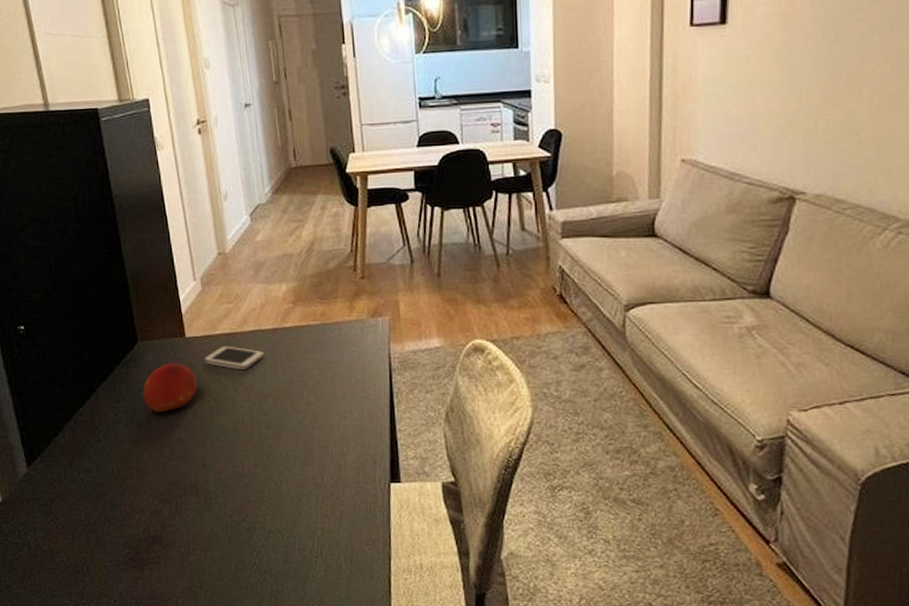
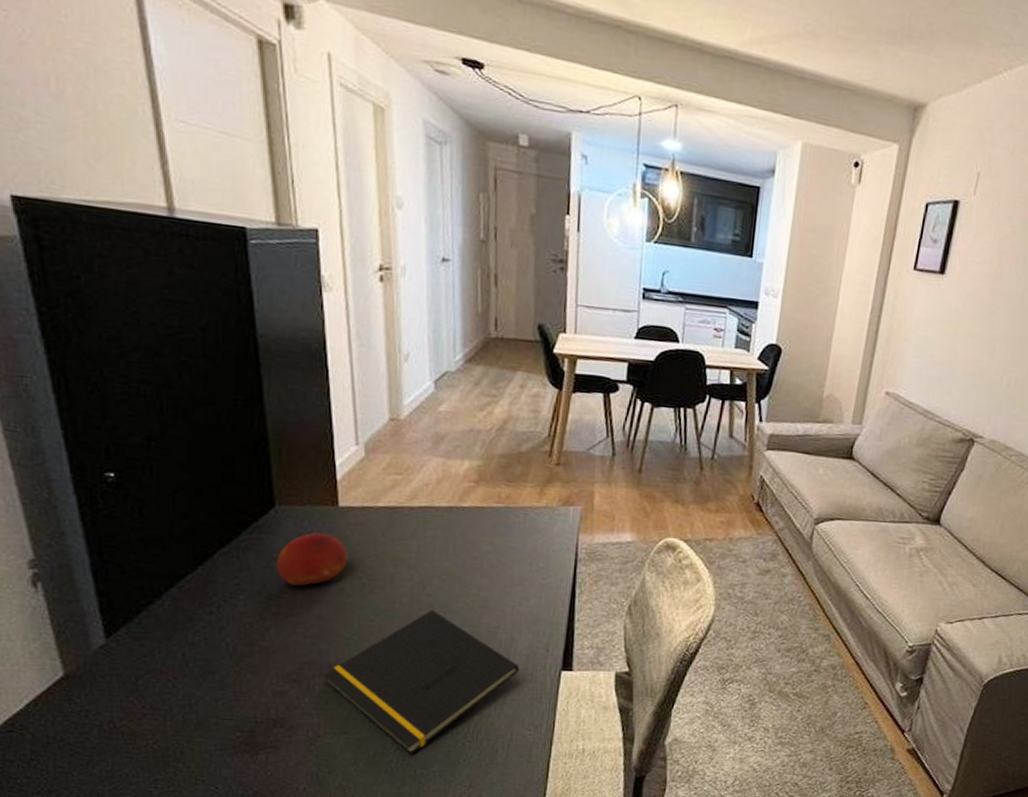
notepad: none [188,428,352,570] -> present [323,610,520,754]
smartphone: present [205,346,264,370] -> none [360,519,434,548]

